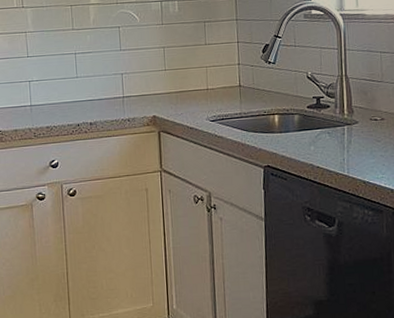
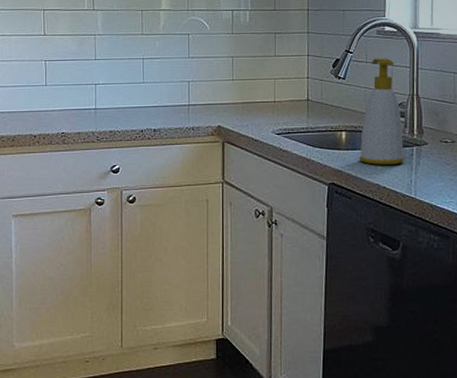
soap bottle: none [292,41,336,146] -> present [358,58,404,165]

